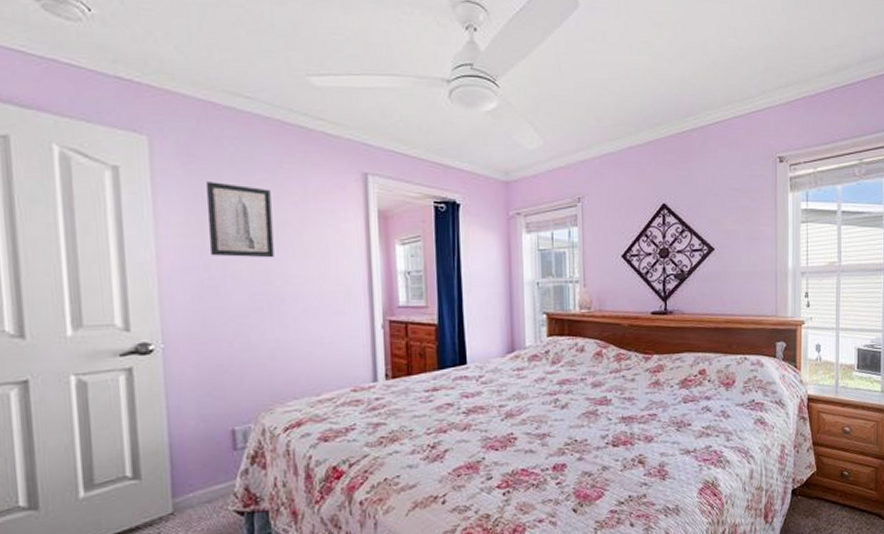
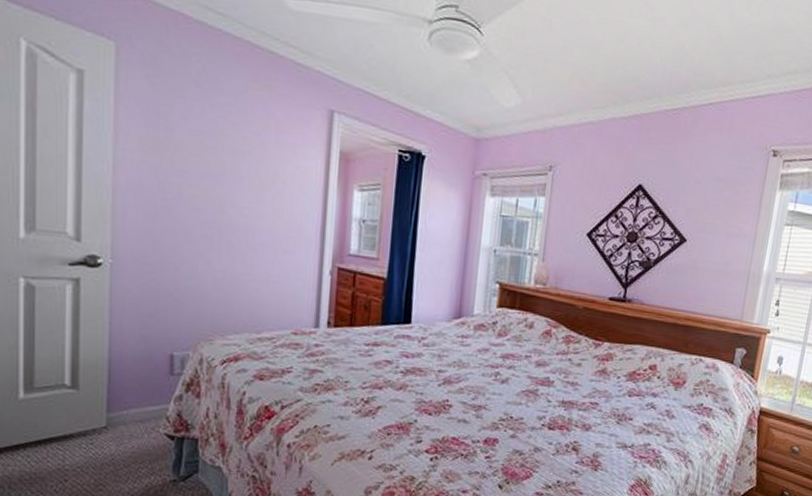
wall art: present [207,182,274,258] -> none [166,98,233,187]

